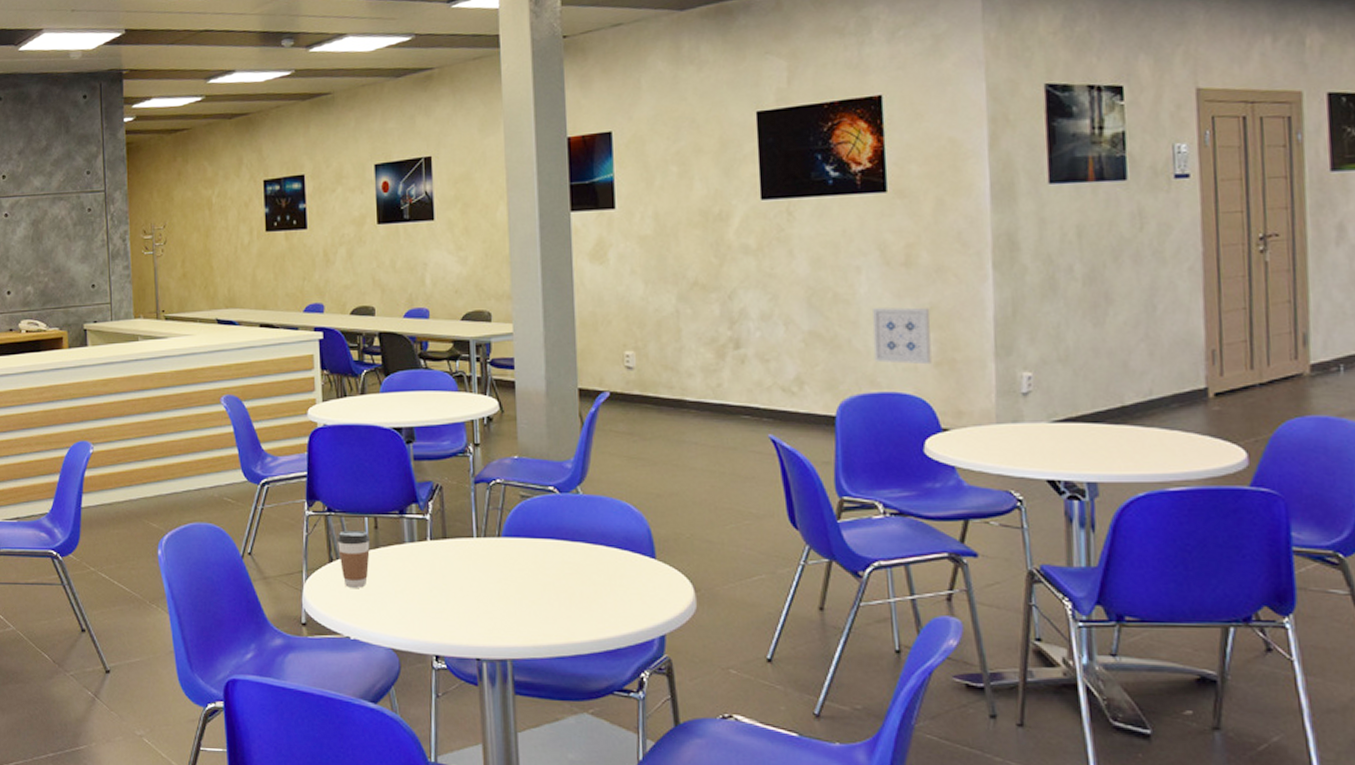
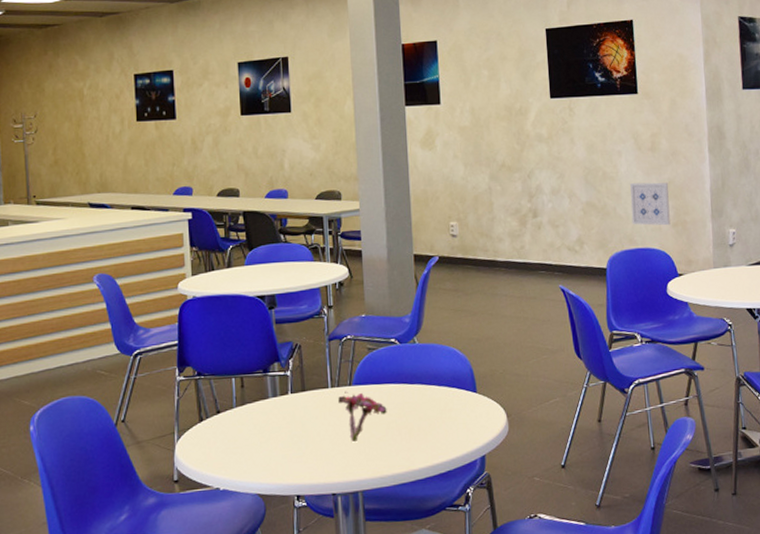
coffee cup: present [336,530,370,588] -> none [206,390,237,443]
flower: none [485,542,543,603] -> present [338,391,387,443]

